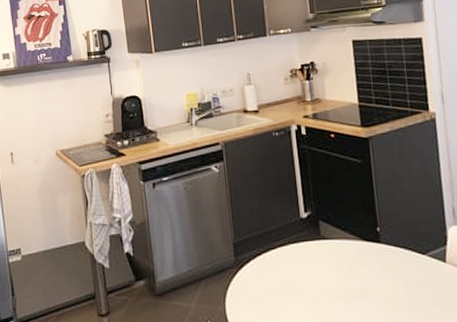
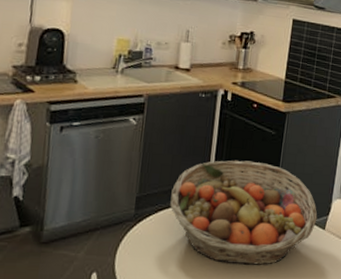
fruit basket: none [266,194,434,308] -> present [170,160,318,265]

